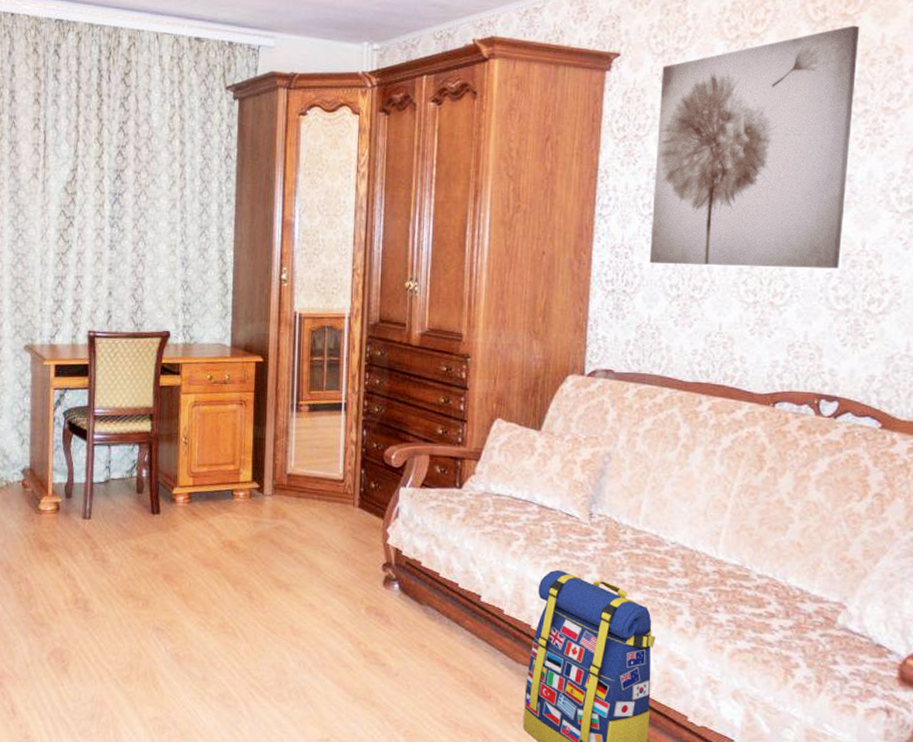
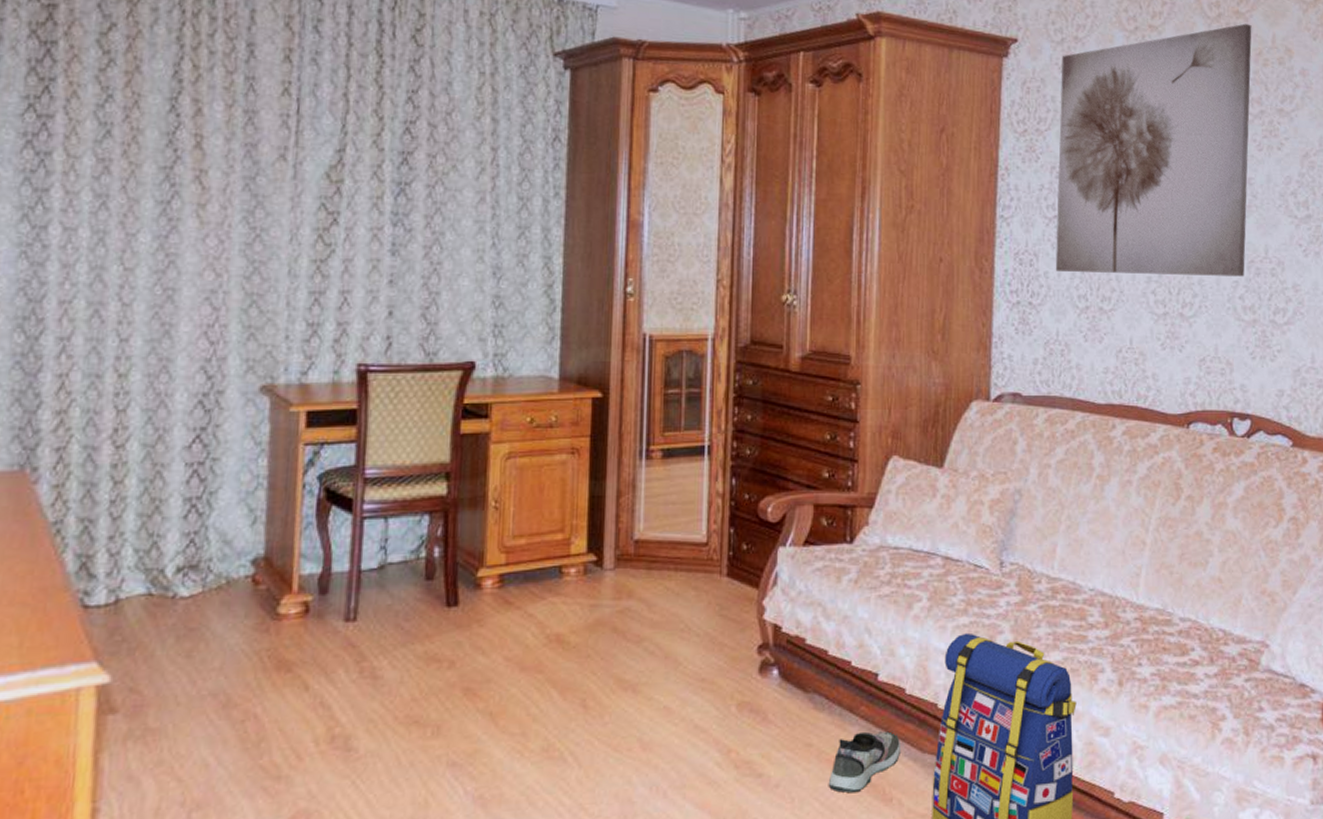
shoe: none [437,640,498,688] -> present [828,731,900,794]

